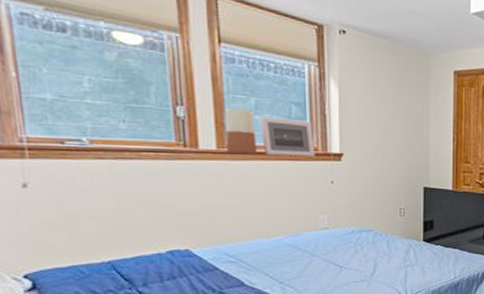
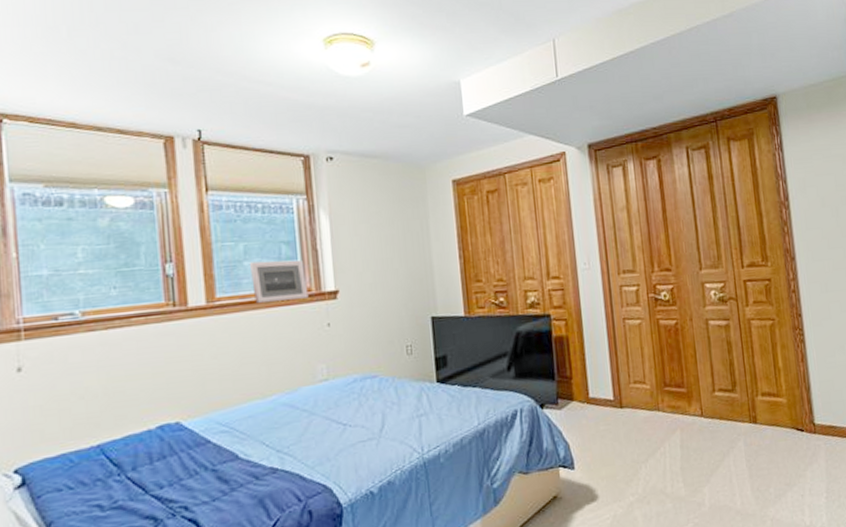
vase: present [225,108,257,155] -> none [214,256,247,308]

